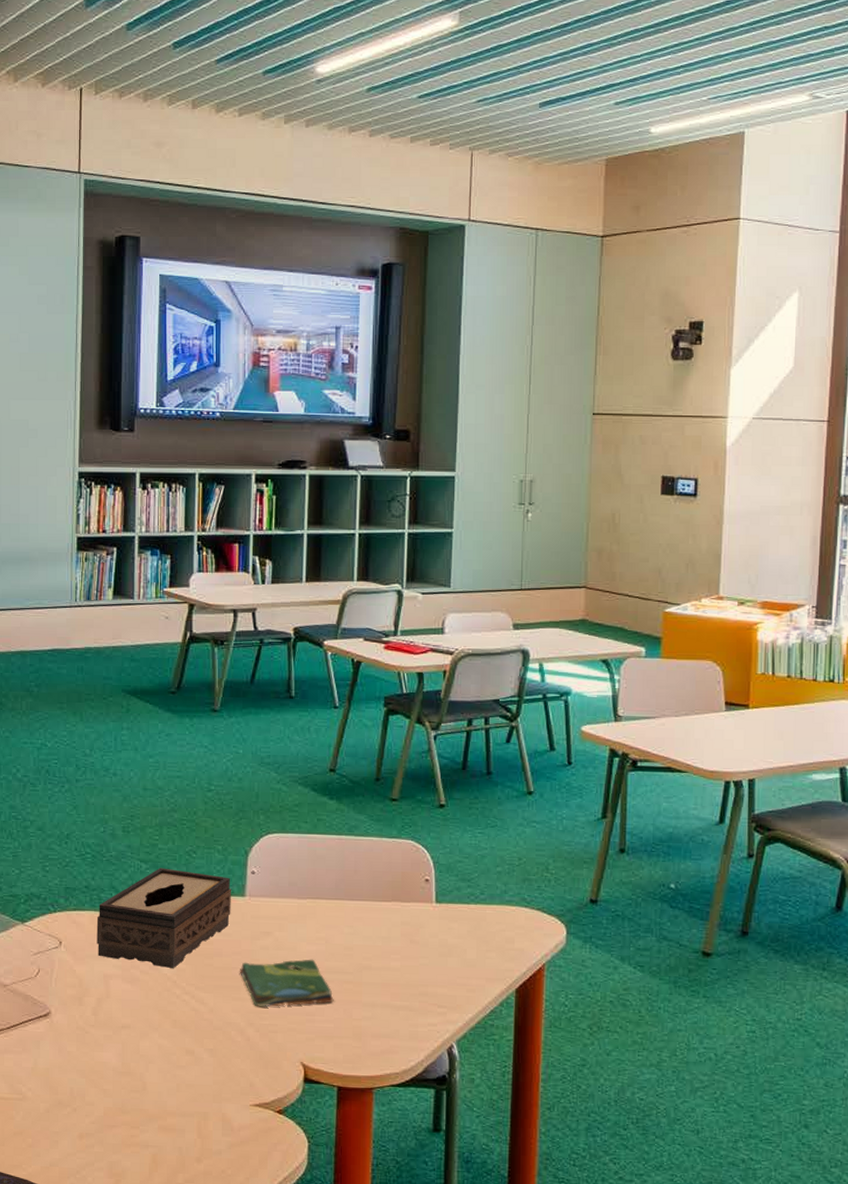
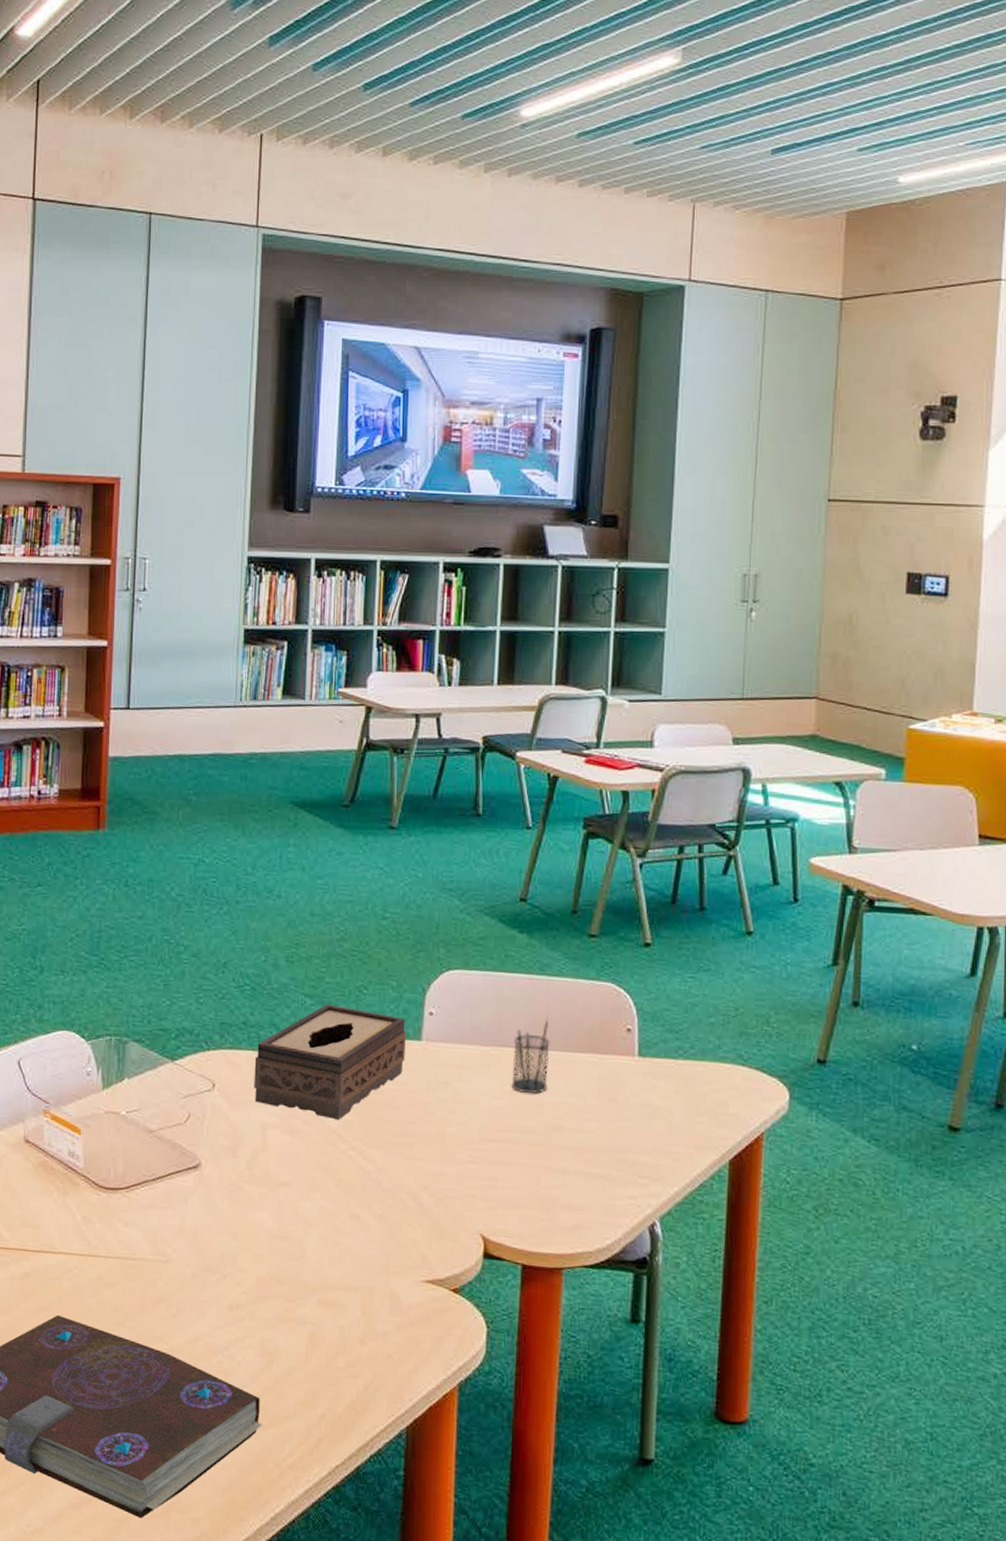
notebook: present [240,959,334,1007] -> none [414,1115,520,1169]
pencil holder: none [325,872,359,938] -> present [511,1018,550,1094]

